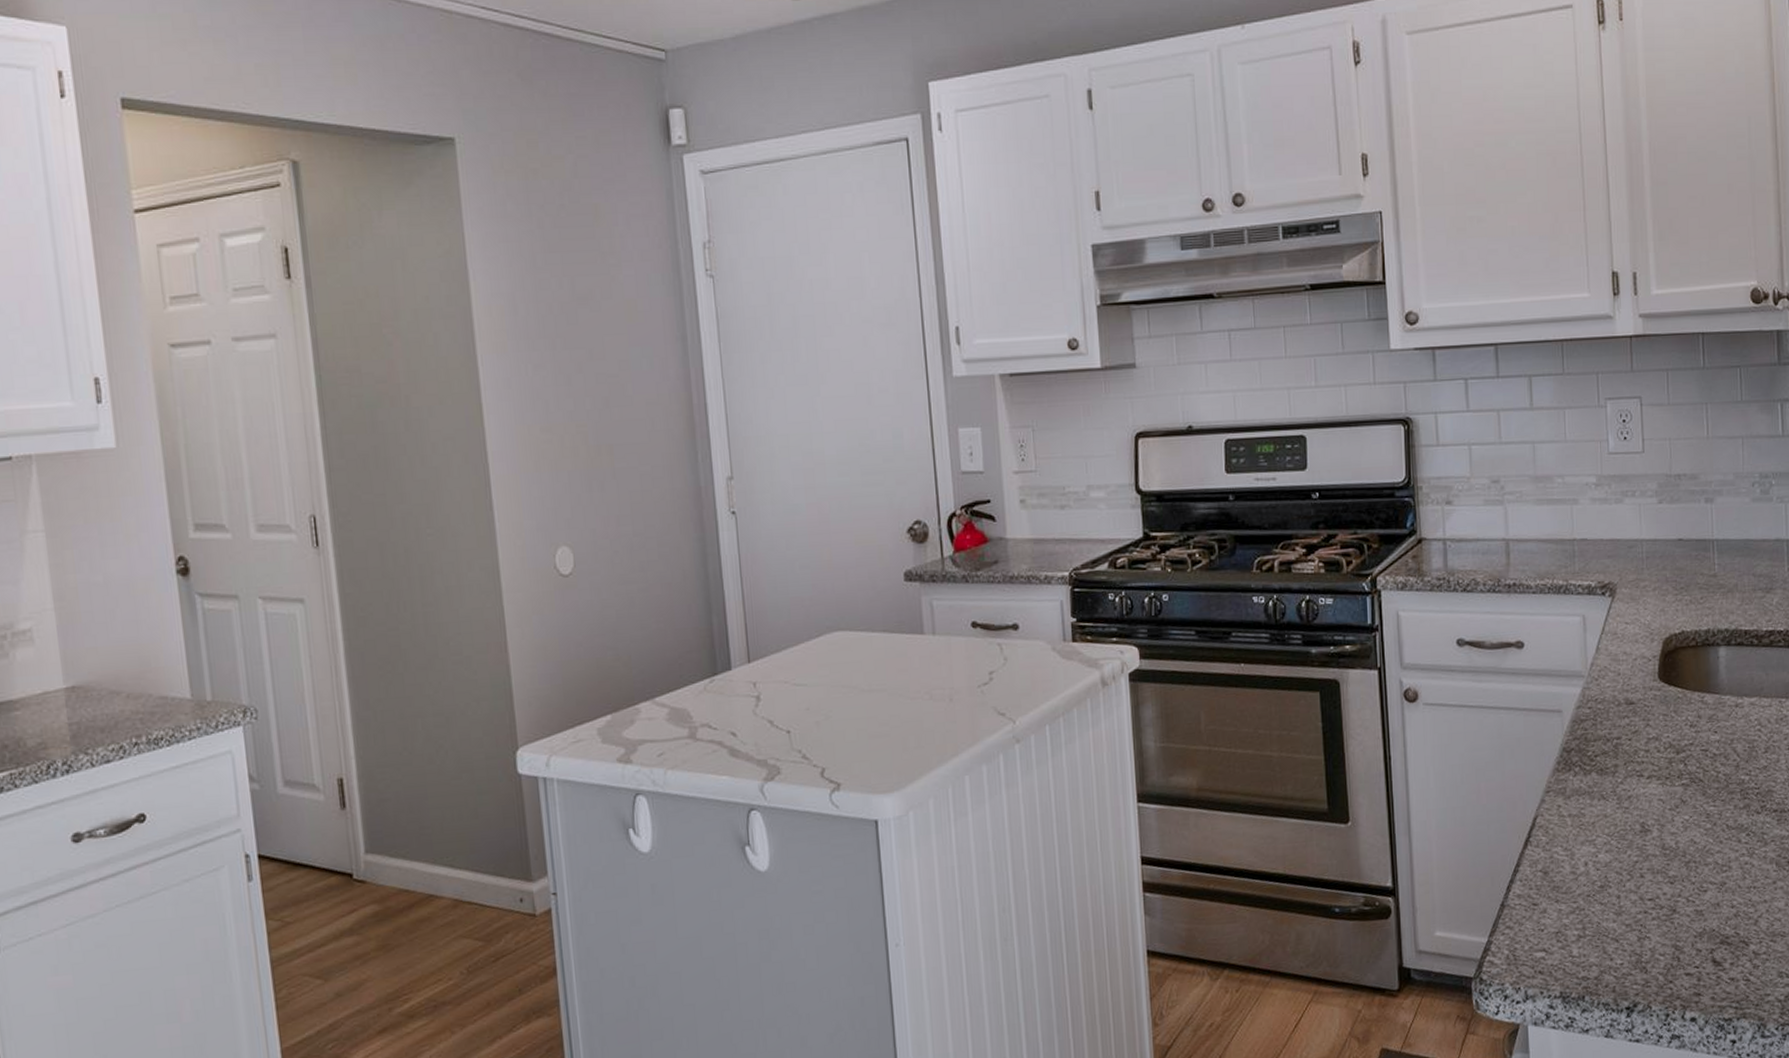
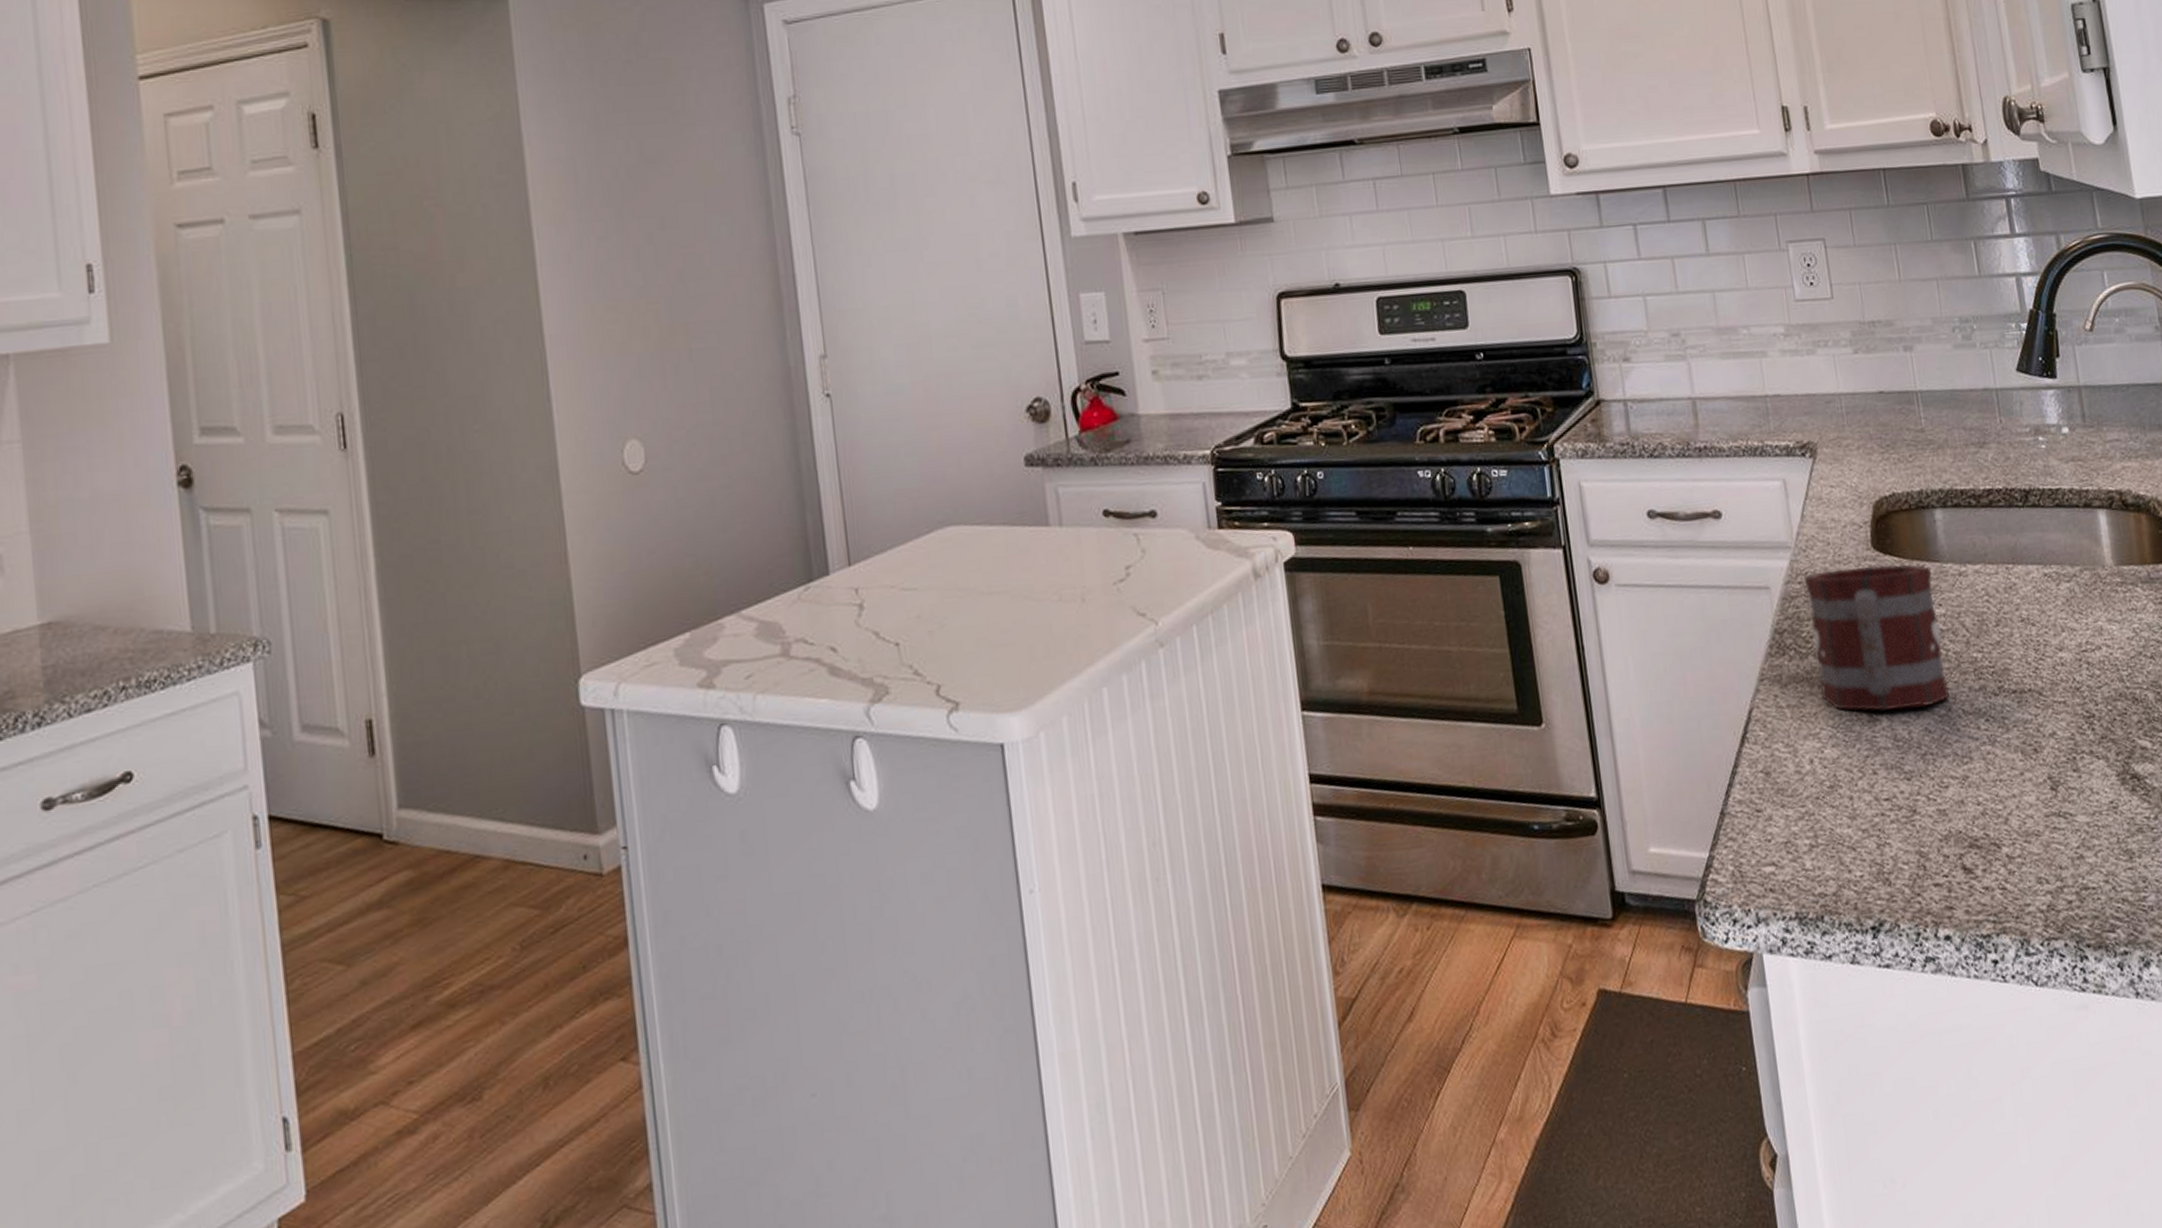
mug: none [1593,694,1717,823] -> present [1803,563,1951,711]

